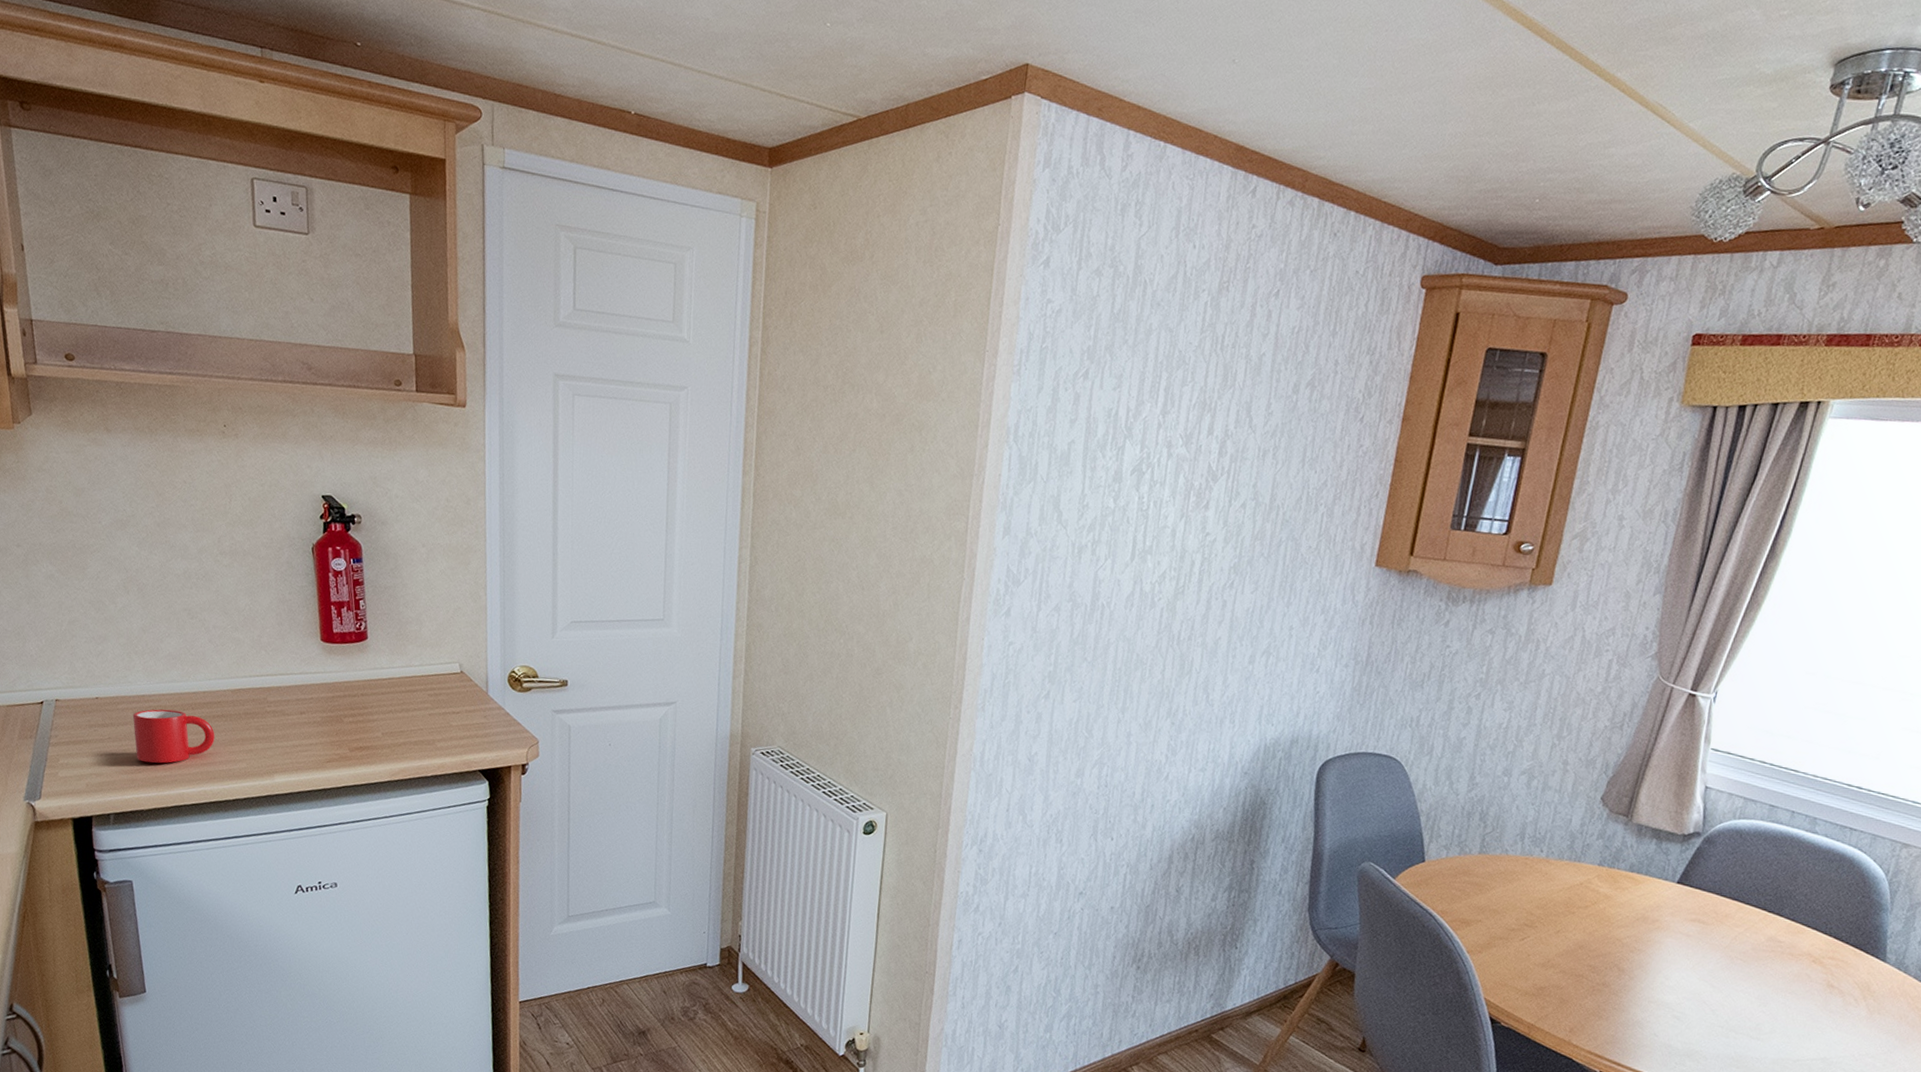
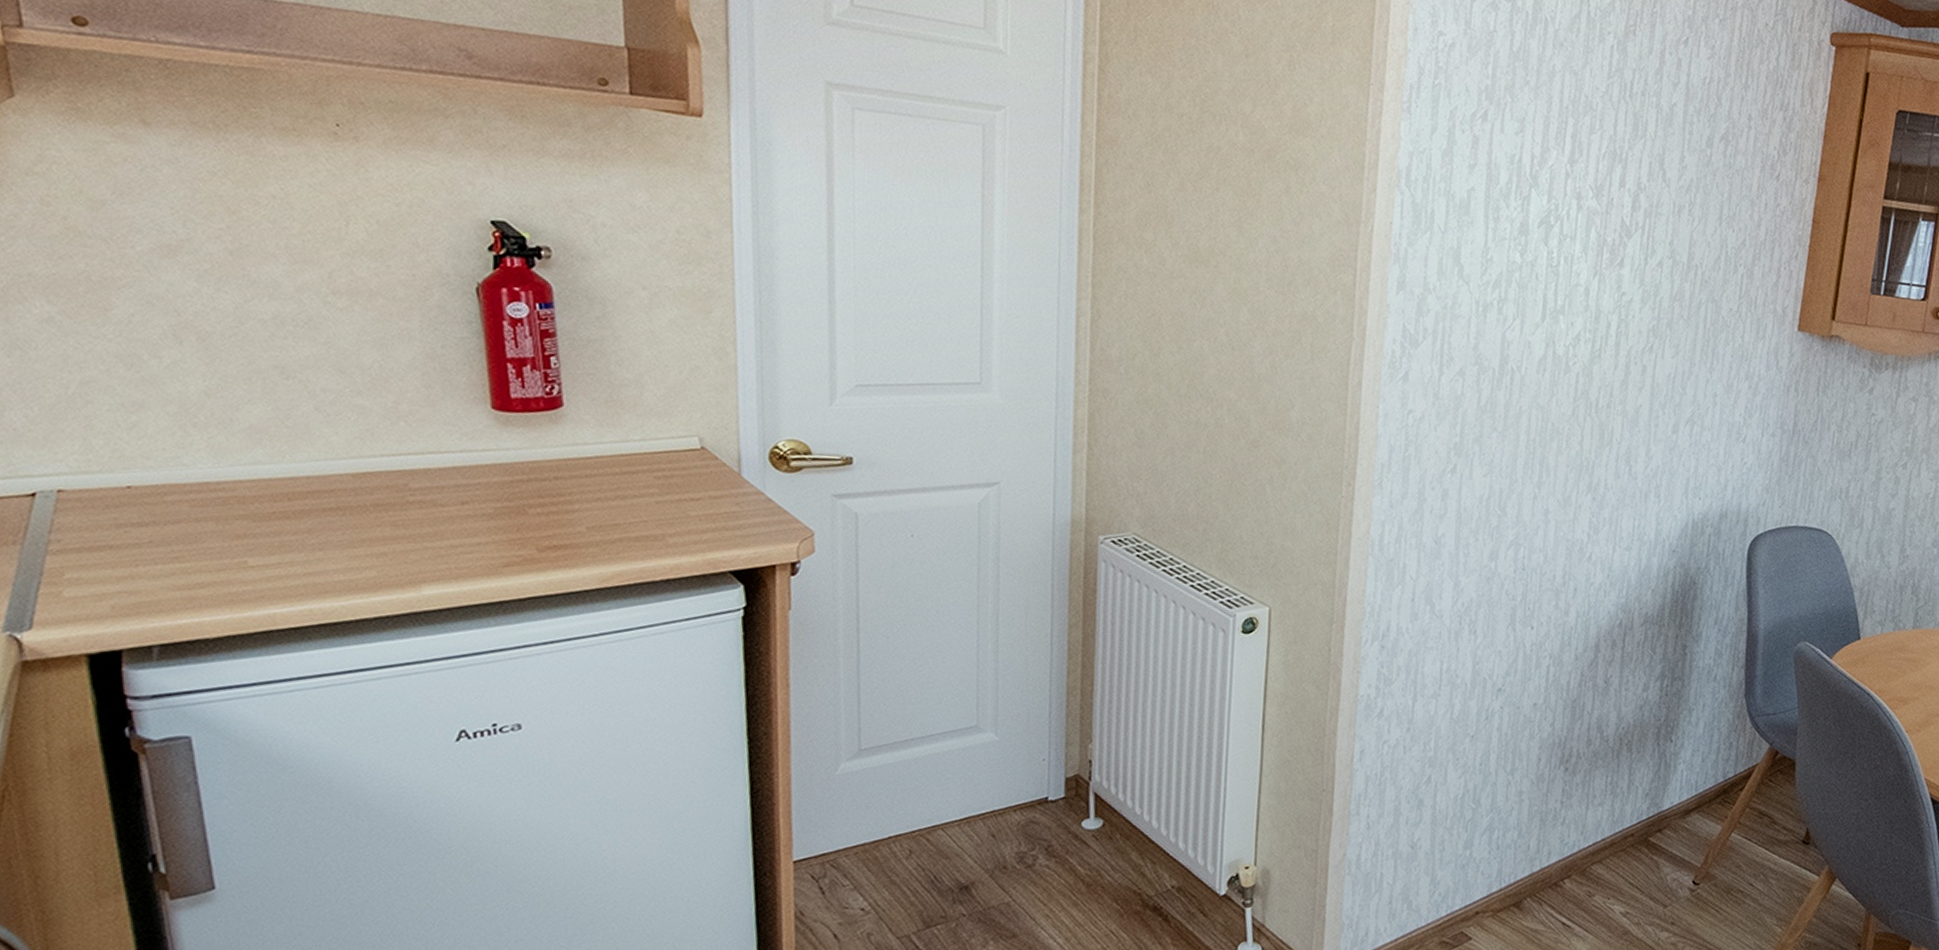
mug: present [132,709,215,764] -> none [189,500,326,575]

